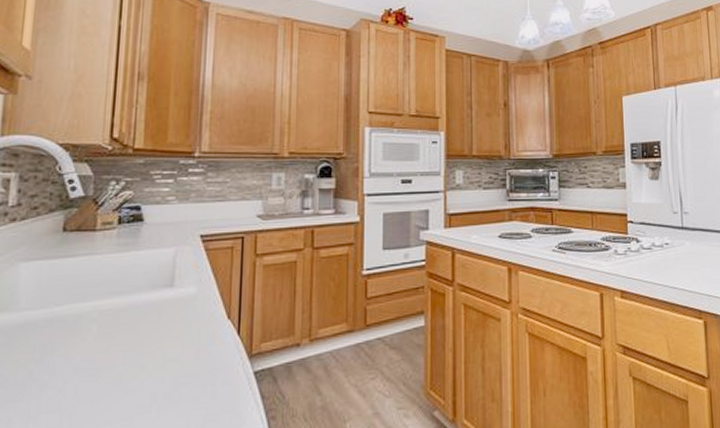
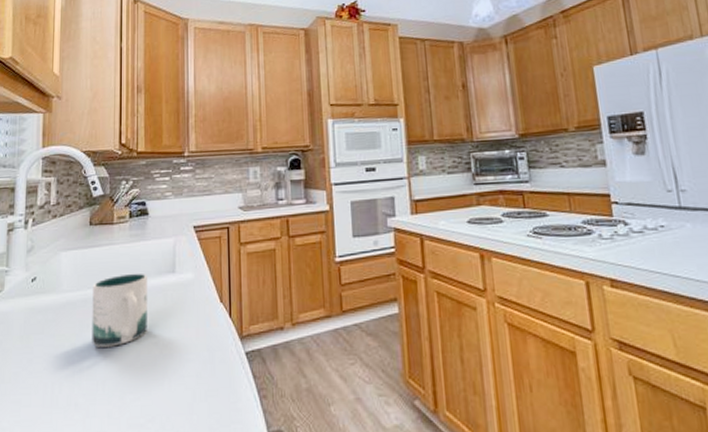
mug: none [57,287,138,374] -> present [92,273,148,347]

